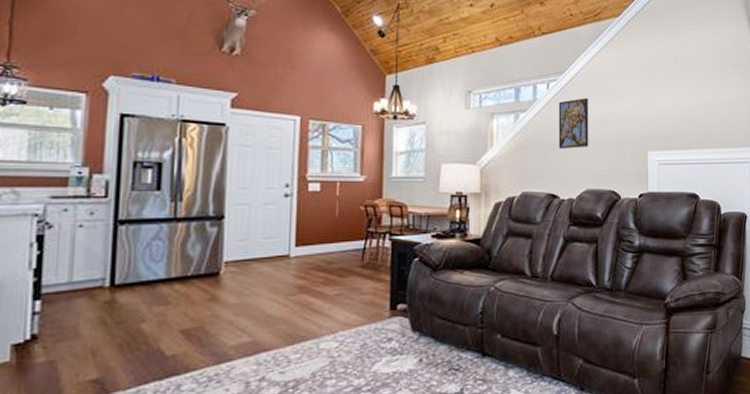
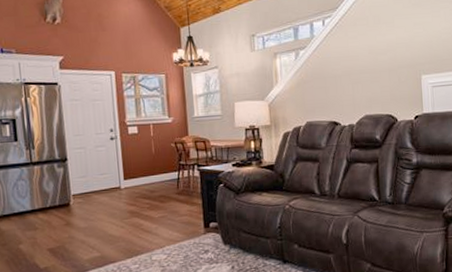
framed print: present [558,97,589,150] -> none [334,29,365,81]

